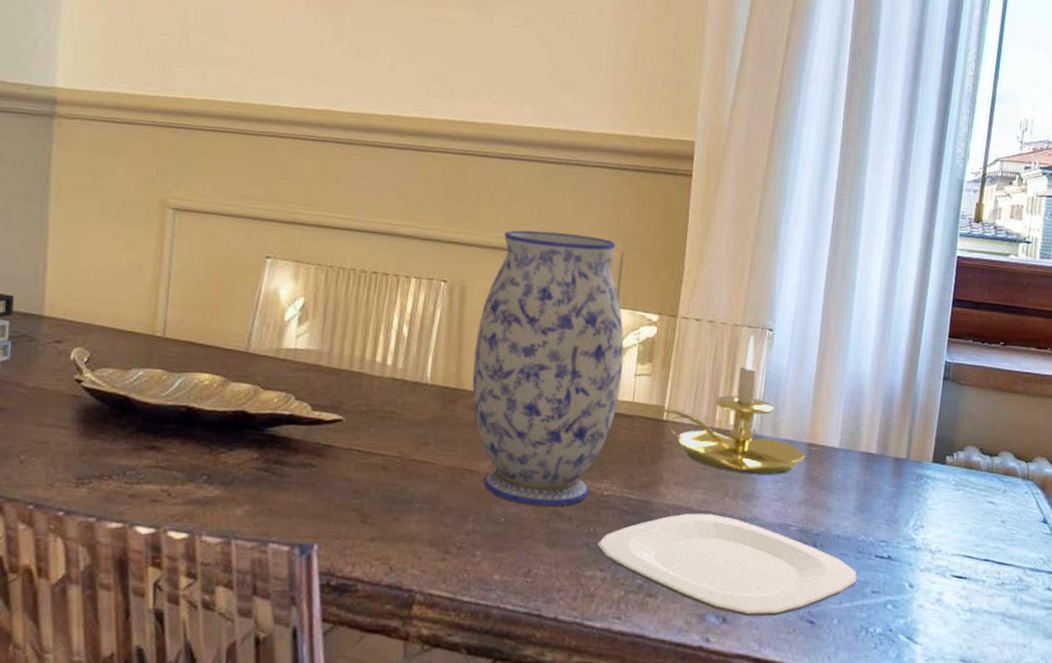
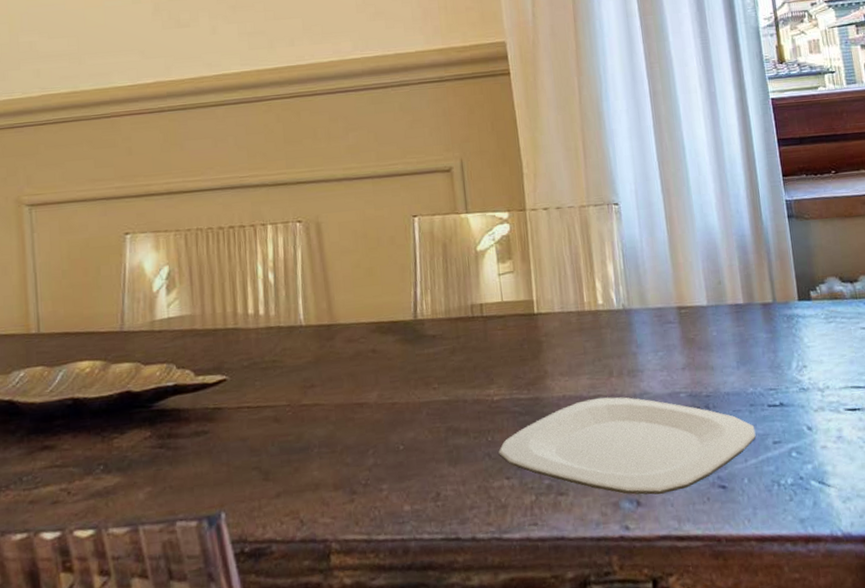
vase: present [472,230,624,506] -> none [340,149,488,427]
candle holder: present [659,335,805,475] -> none [529,213,678,351]

